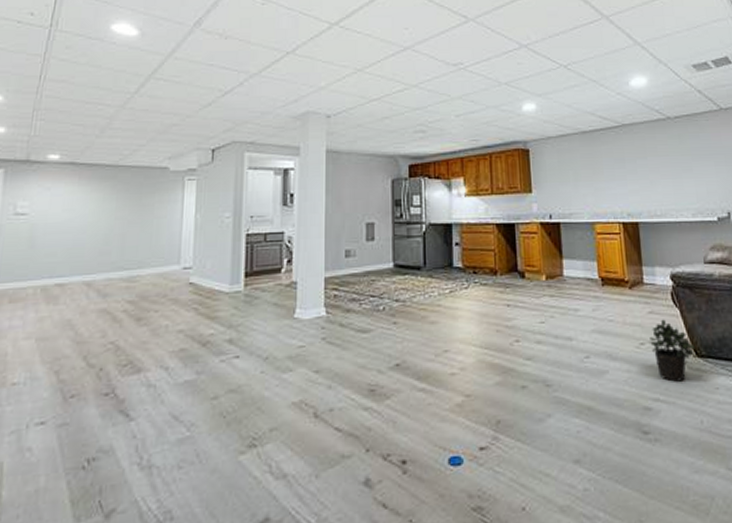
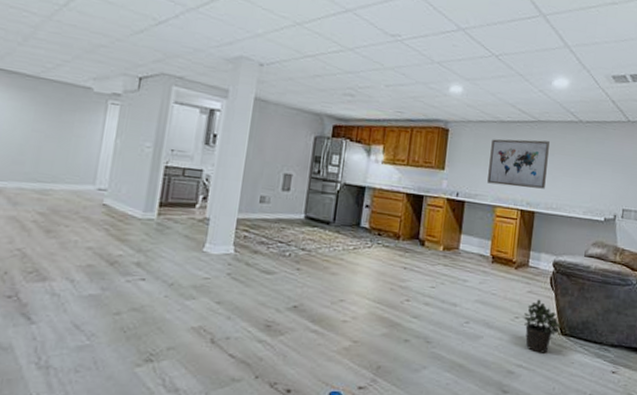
wall art: none [577,145,644,200] -> present [487,139,550,189]

